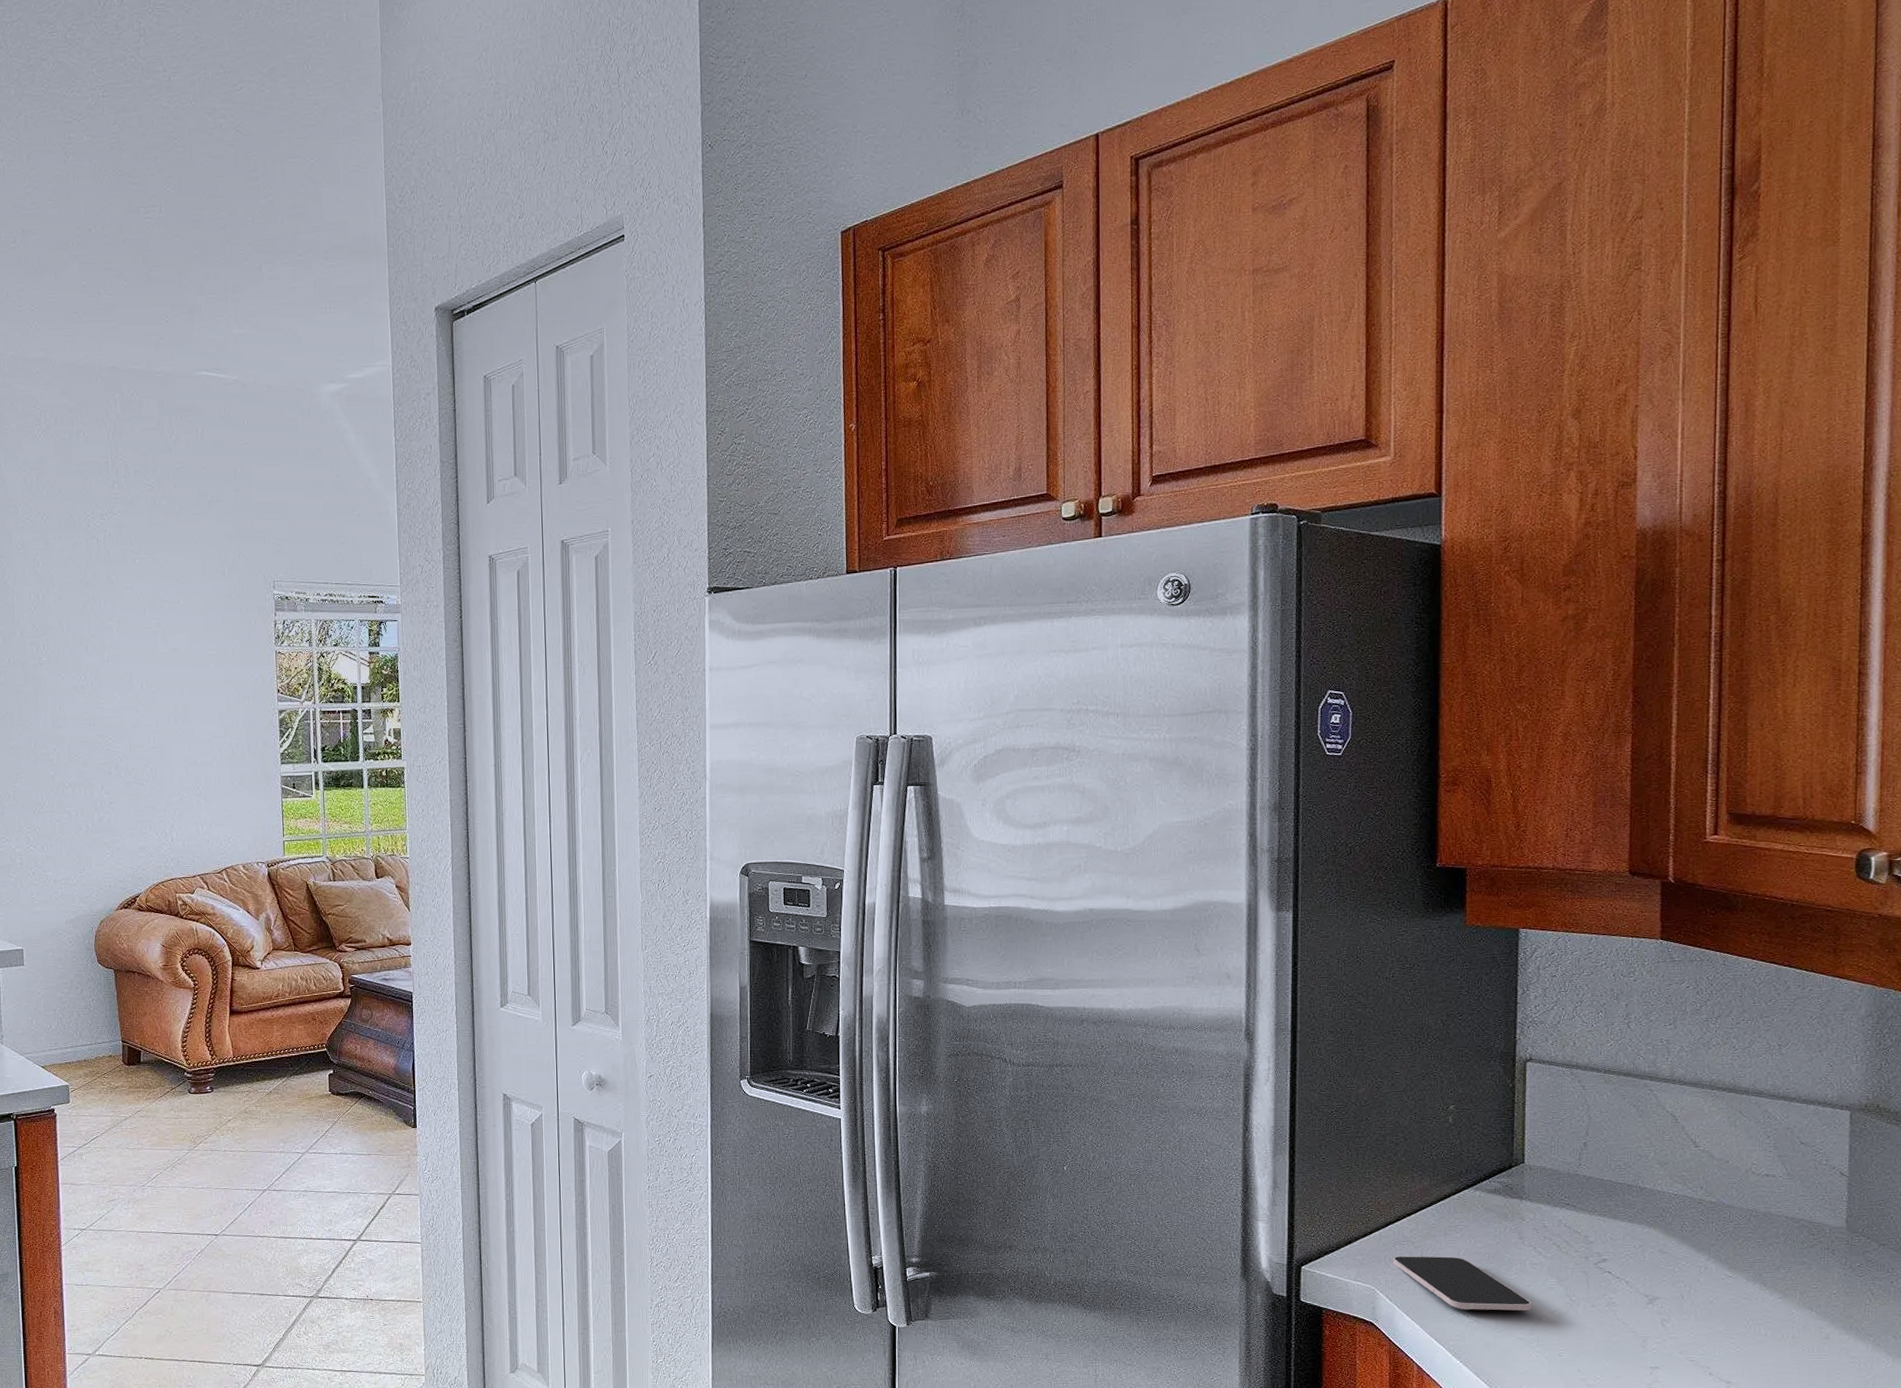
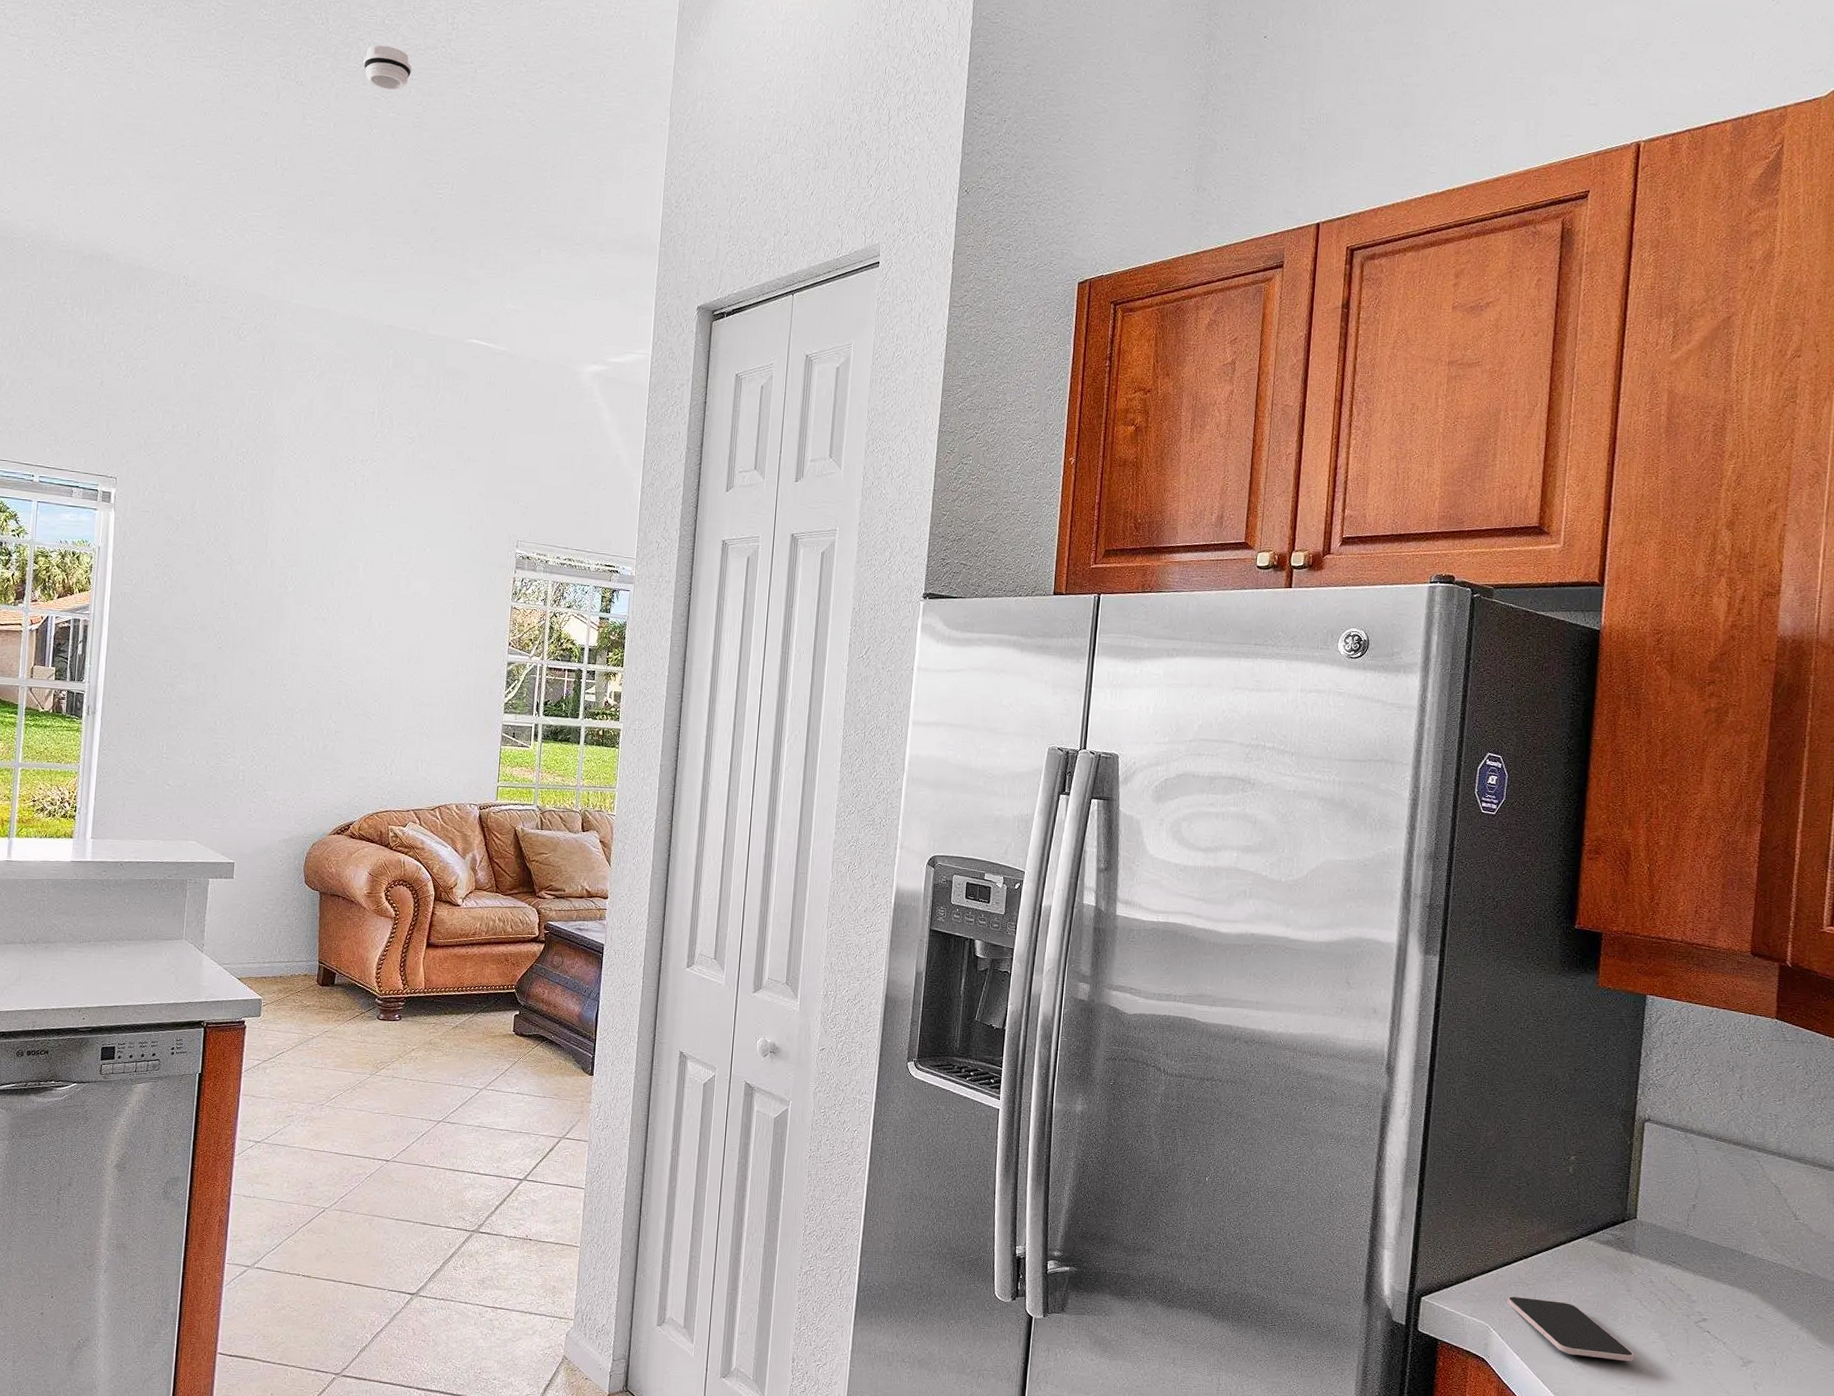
smoke detector: none [49,63,102,111] -> present [363,45,412,90]

